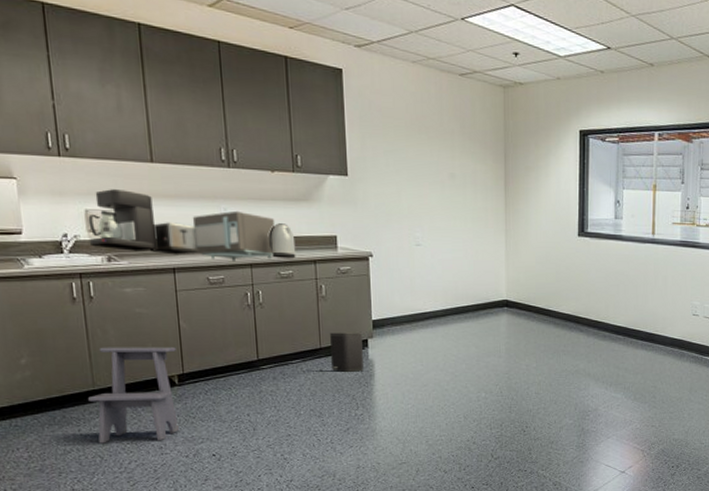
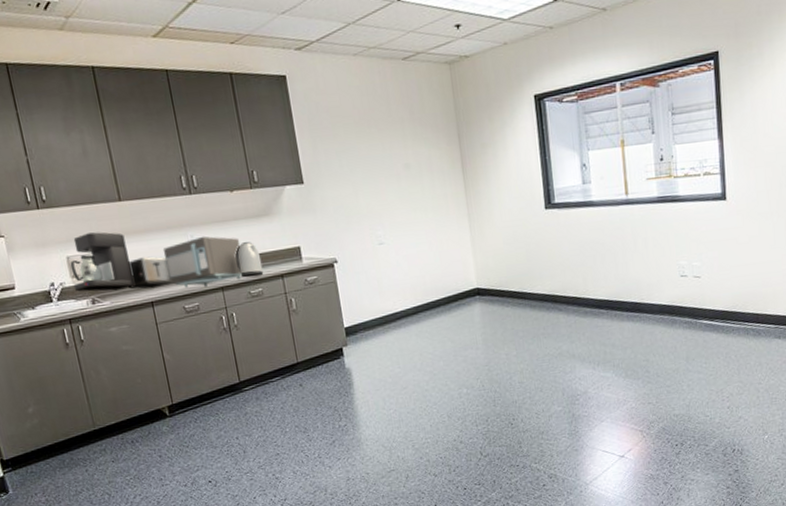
step stool: present [88,347,180,444] -> none [91,379,176,481]
pedal bin: present [330,332,364,372] -> none [305,342,342,385]

